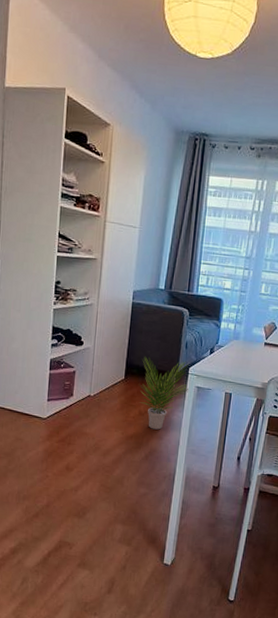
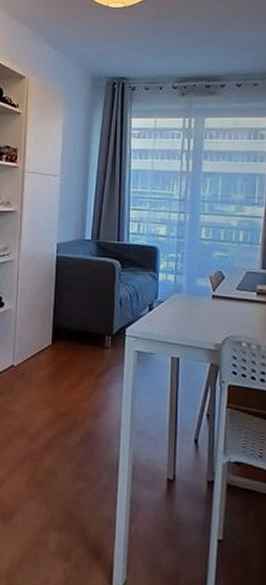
potted plant: present [139,356,189,430] -> none [68,317,127,406]

